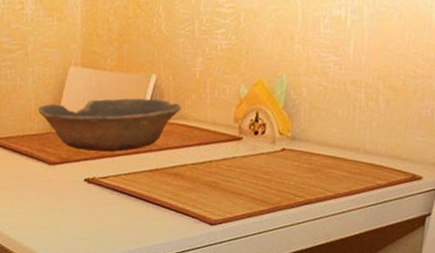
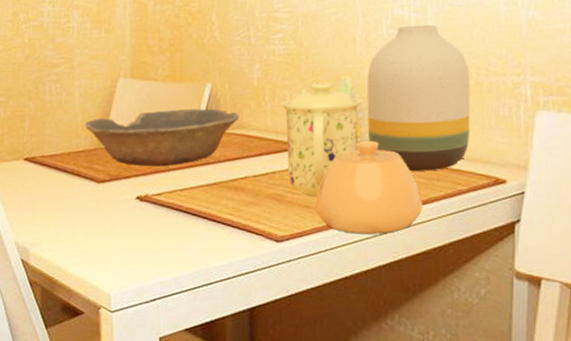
mug: none [222,77,295,185] -> present [283,82,361,197]
sugar bowl: none [247,134,345,222] -> present [315,140,423,235]
vase: none [299,25,398,166] -> present [366,25,470,171]

